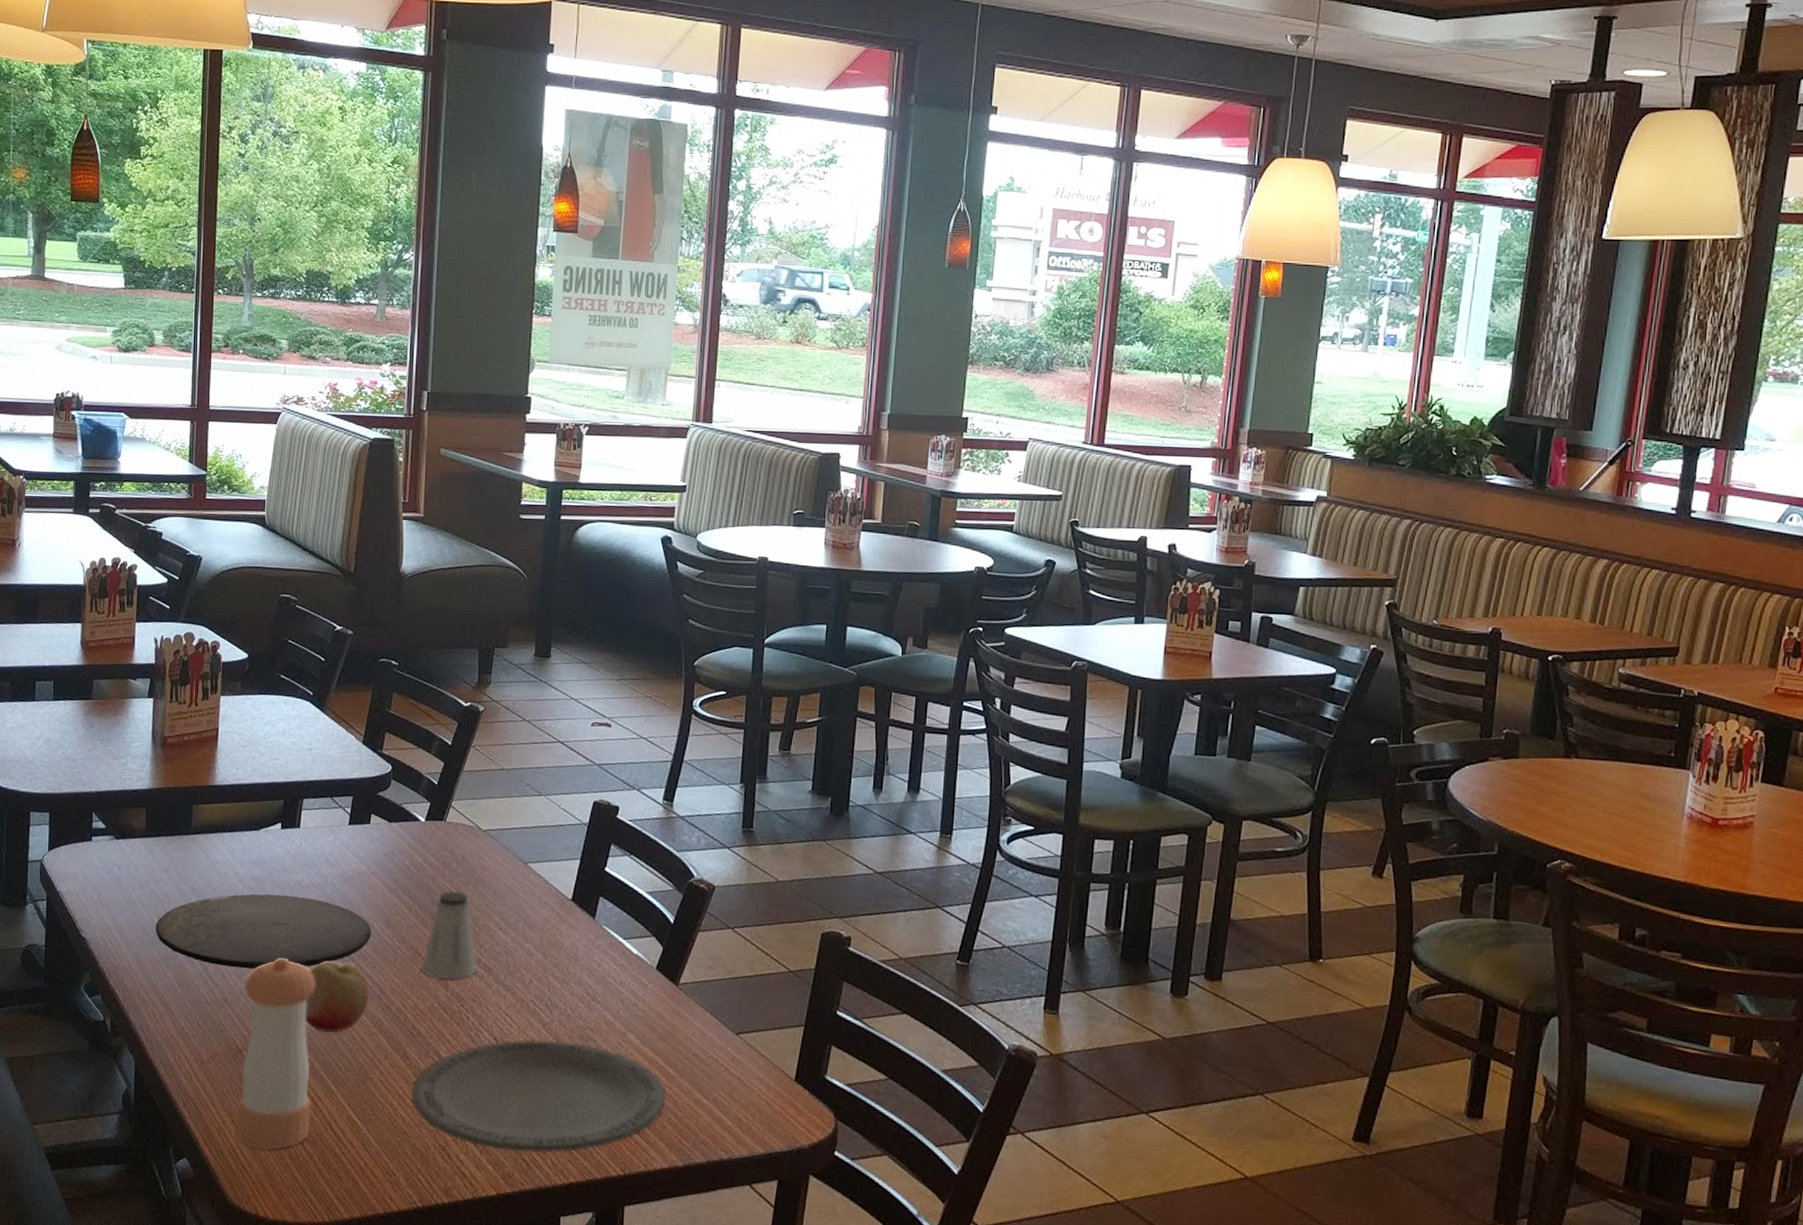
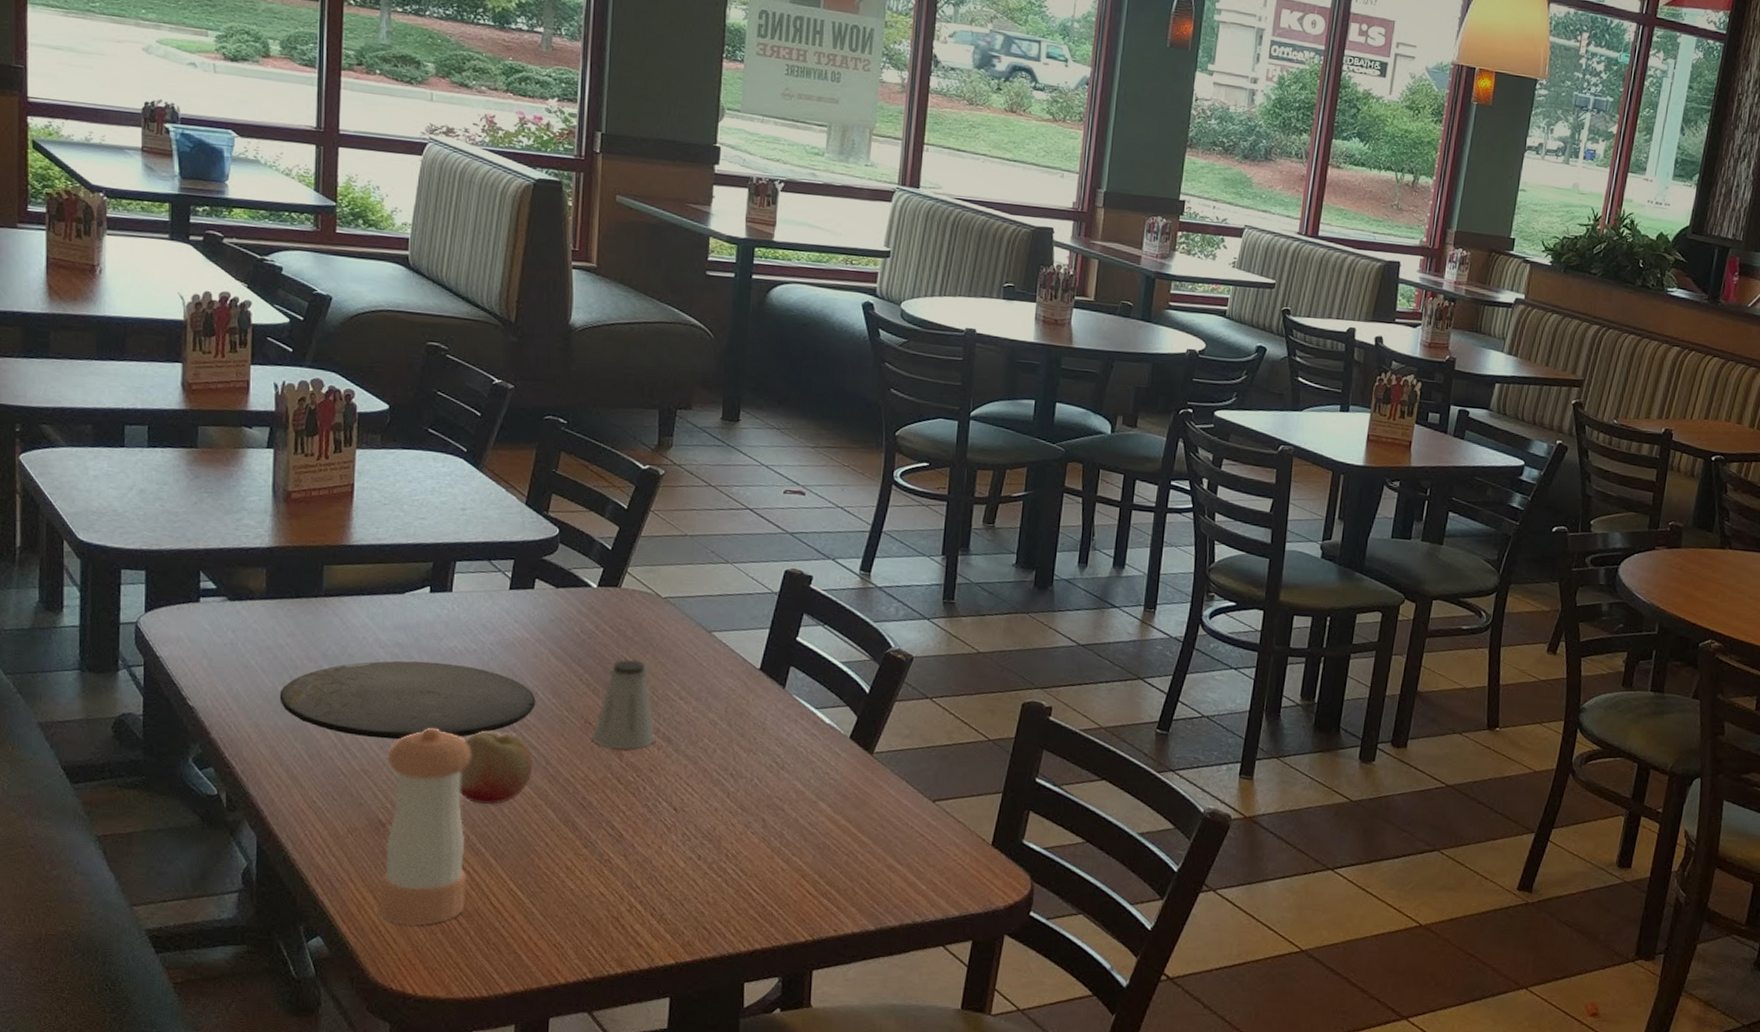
plate: present [410,1040,666,1154] -> none [580,809,858,922]

